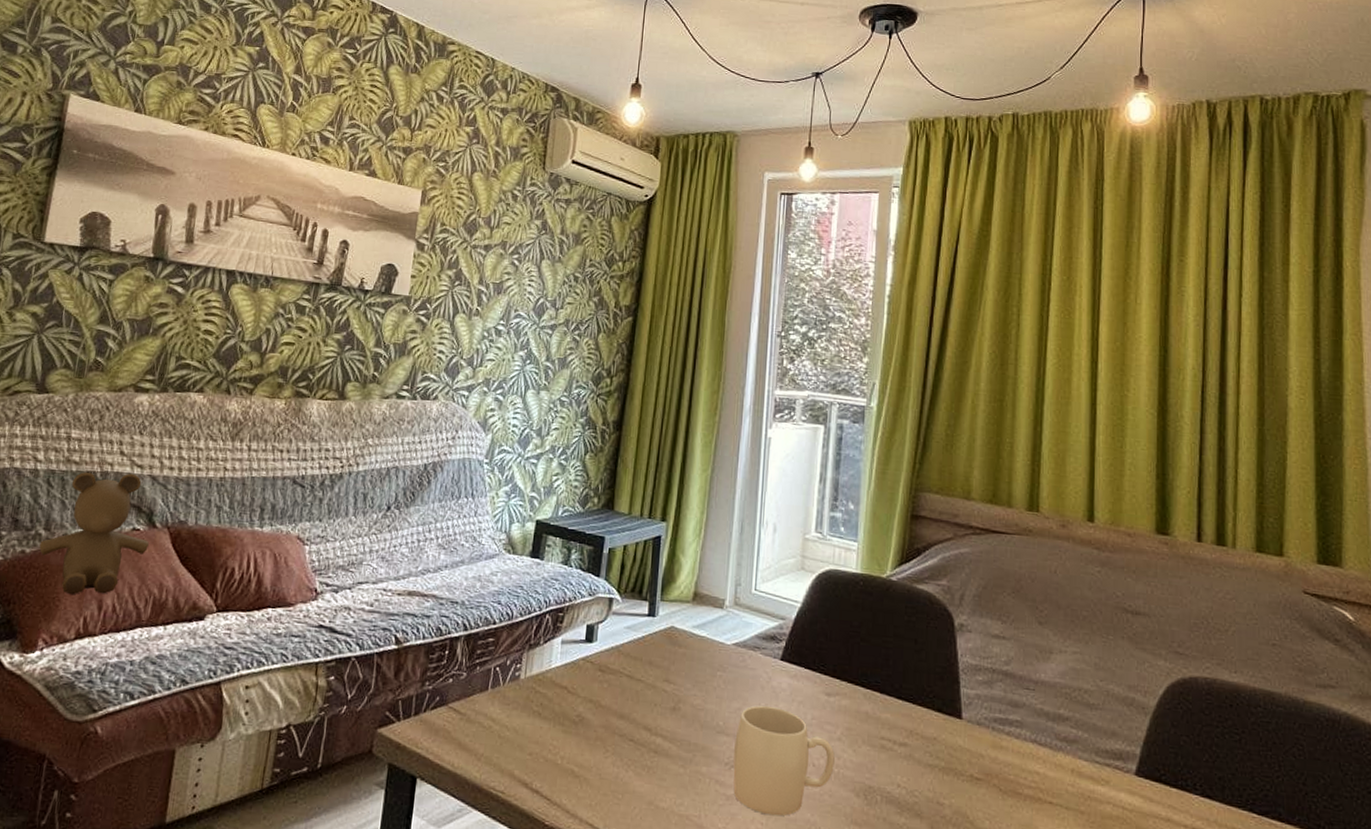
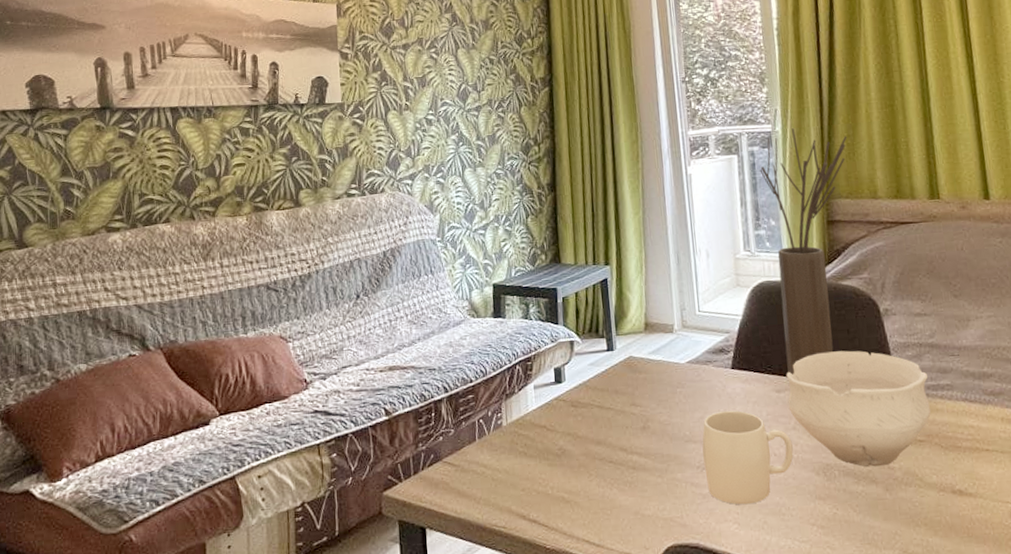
teddy bear: present [39,471,149,595] -> none [47,306,146,424]
bowl: none [836,659,996,800] -> present [786,350,931,468]
vase: none [842,407,947,679] -> present [759,128,847,375]

